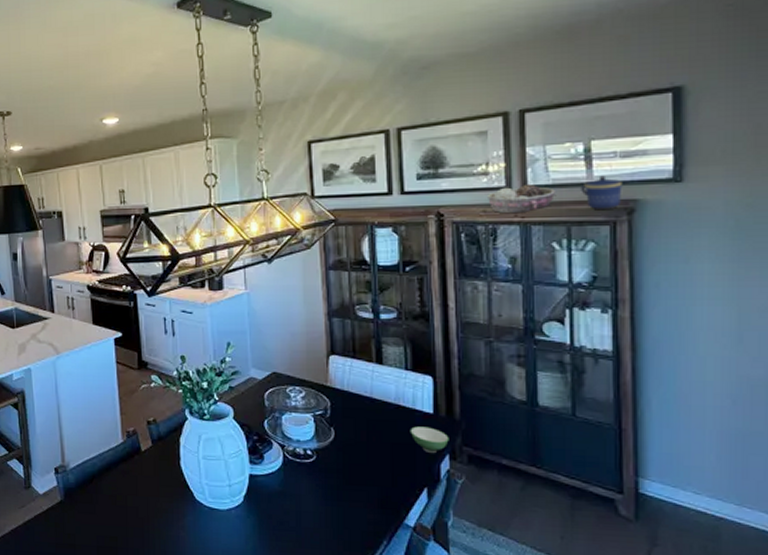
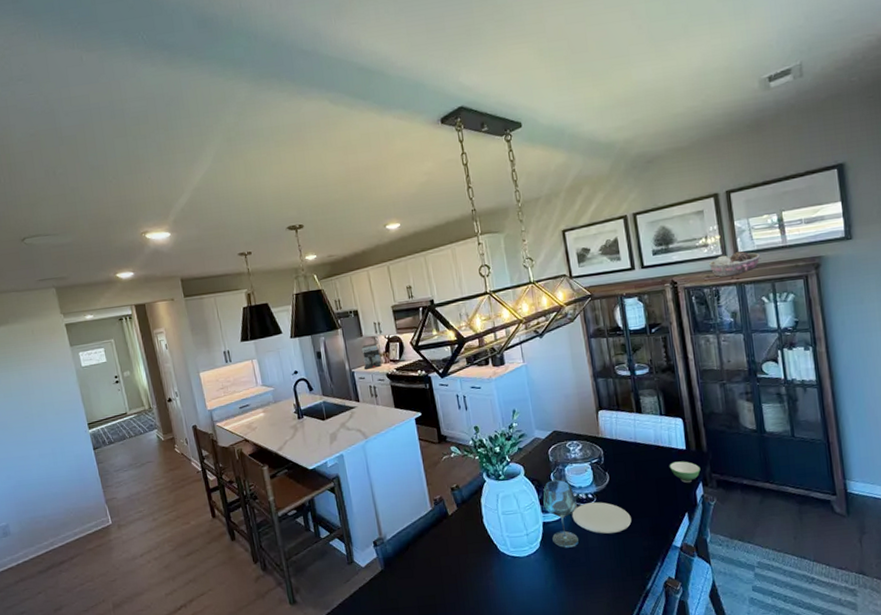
coffee maker: none [62,250,83,278] -> present [361,343,382,369]
wine glass: none [252,428,293,508] -> present [543,480,580,548]
plate: none [285,460,356,500] -> present [572,502,632,535]
decorative jar: present [581,175,623,209] -> none [778,239,809,267]

